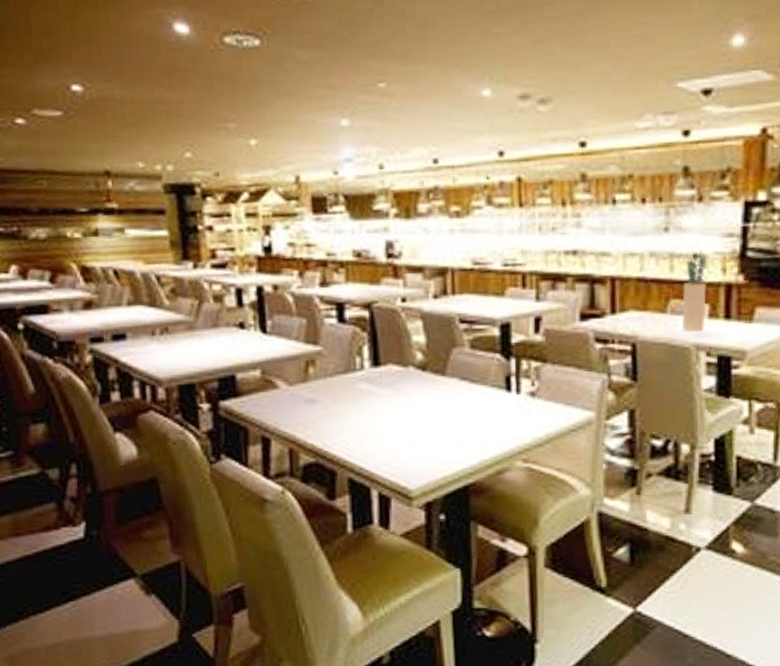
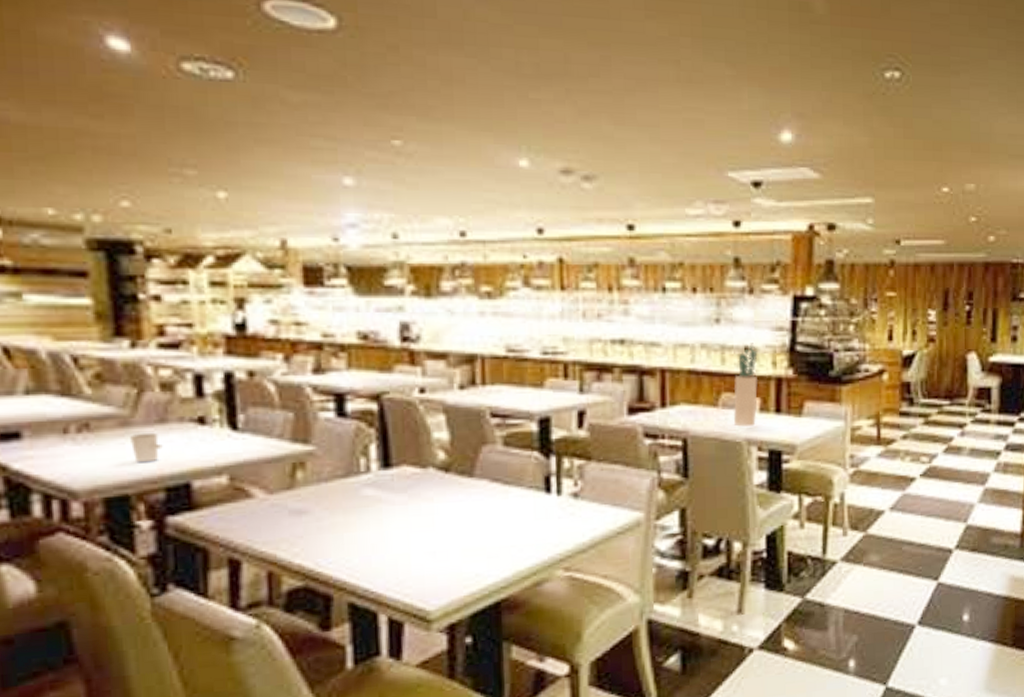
cup: none [195,335,216,359] -> present [130,432,163,463]

